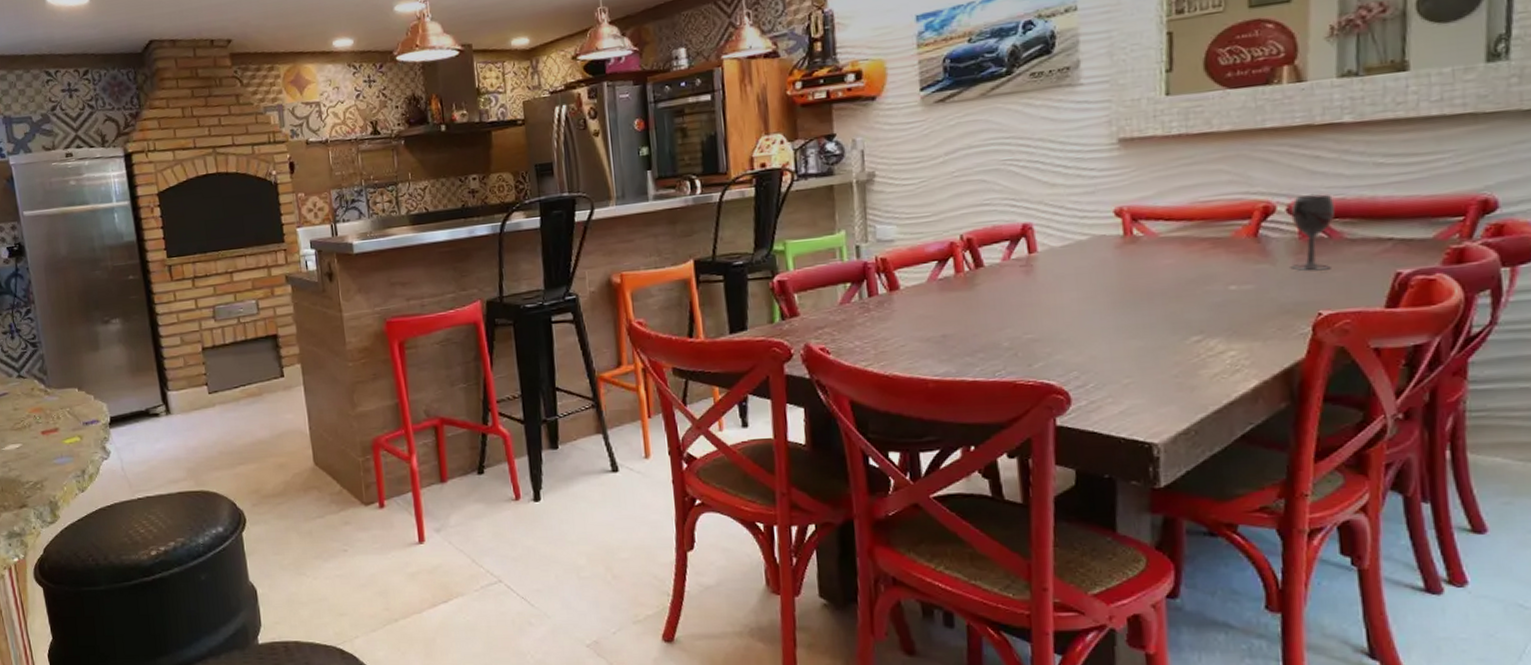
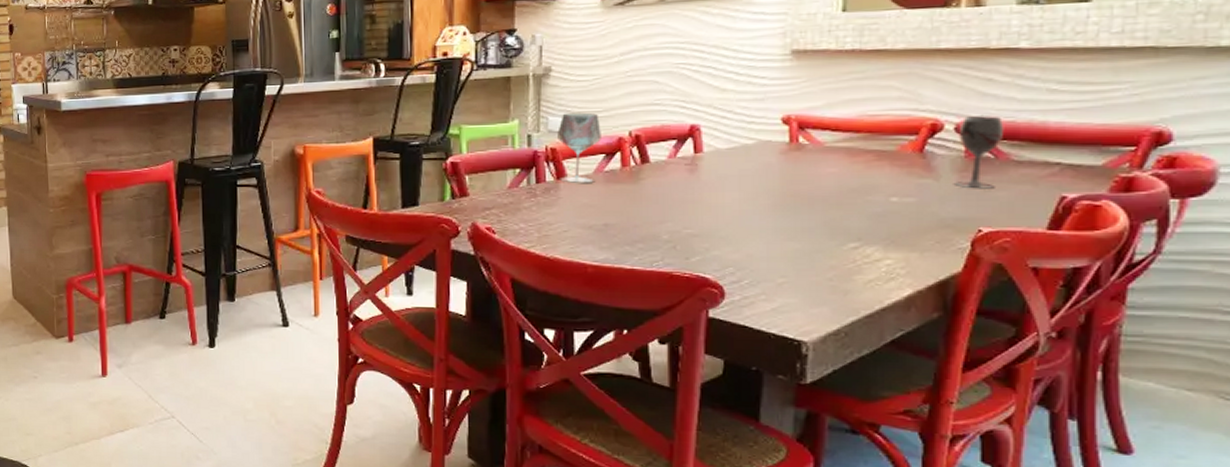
wine glass: none [886,218,932,295] -> present [557,112,601,184]

